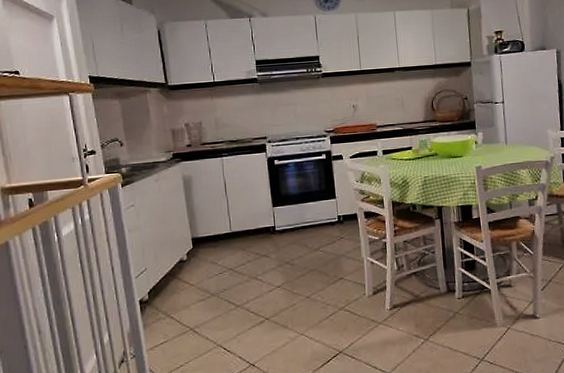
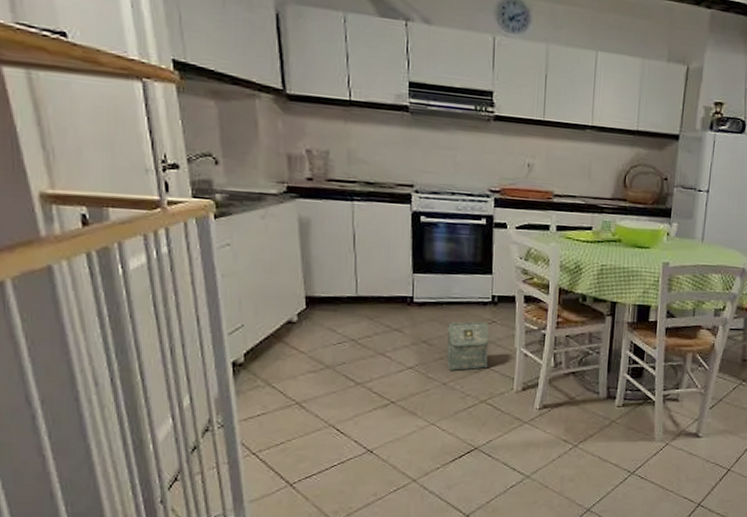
bag: none [305,239,342,285] -> present [447,321,490,371]

